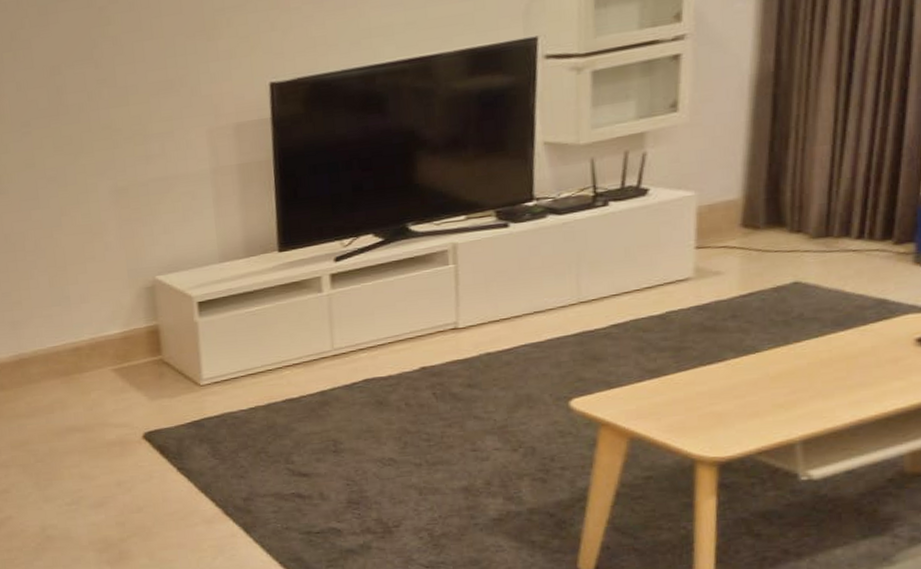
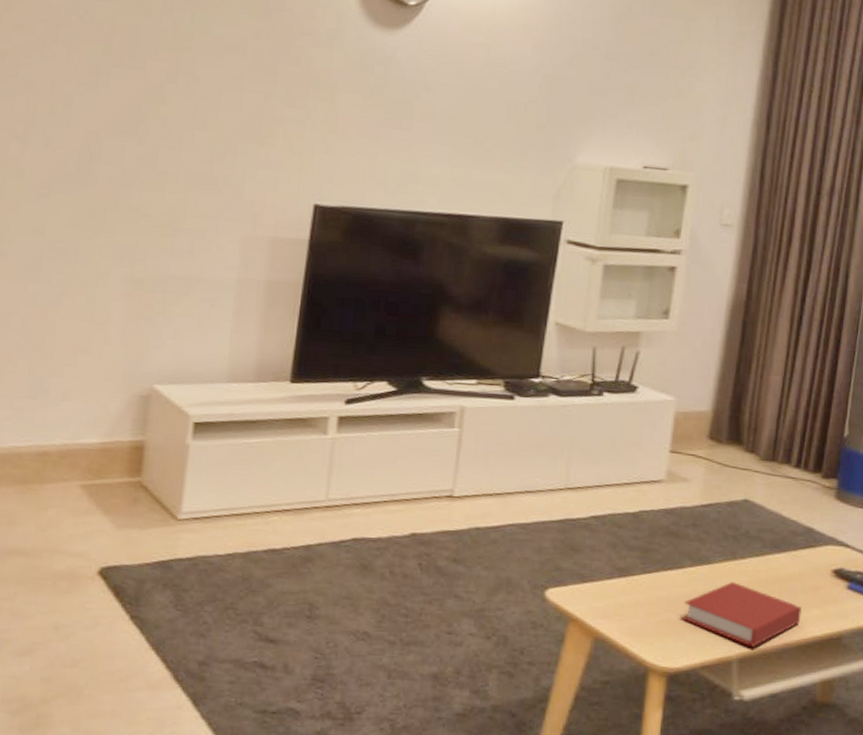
book: none [729,366,878,428] -> present [682,581,801,648]

